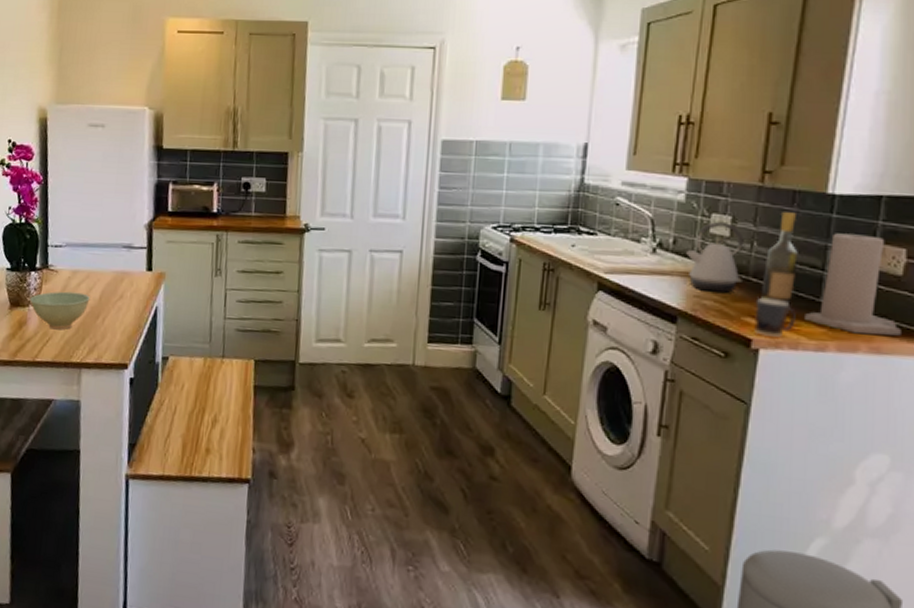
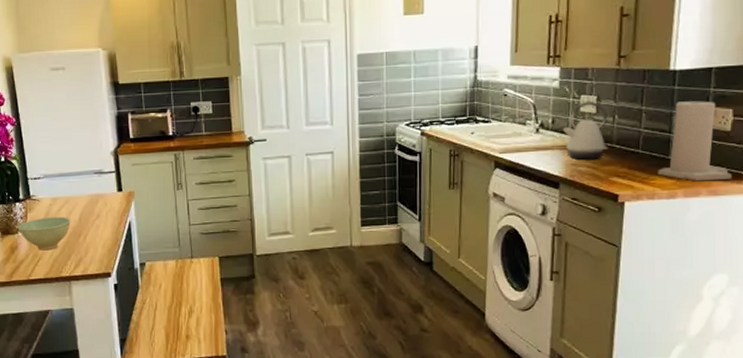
mug: present [753,298,796,337] -> none [619,160,651,191]
bottle: present [761,212,798,315] -> none [623,88,650,172]

